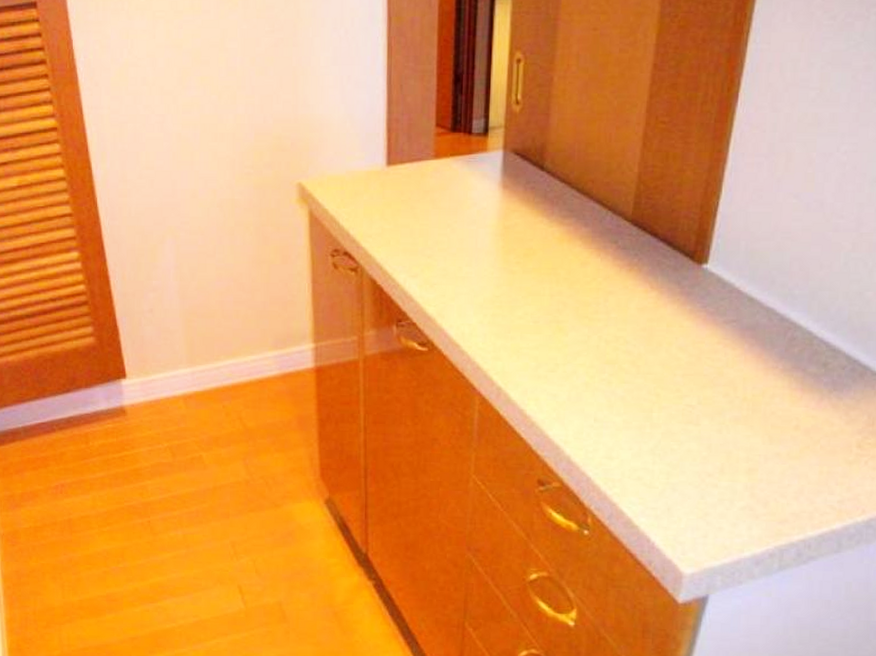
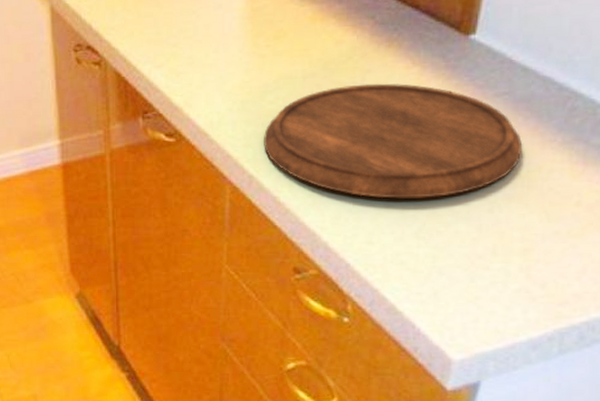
cutting board: none [512,305,749,417] -> present [264,83,523,199]

